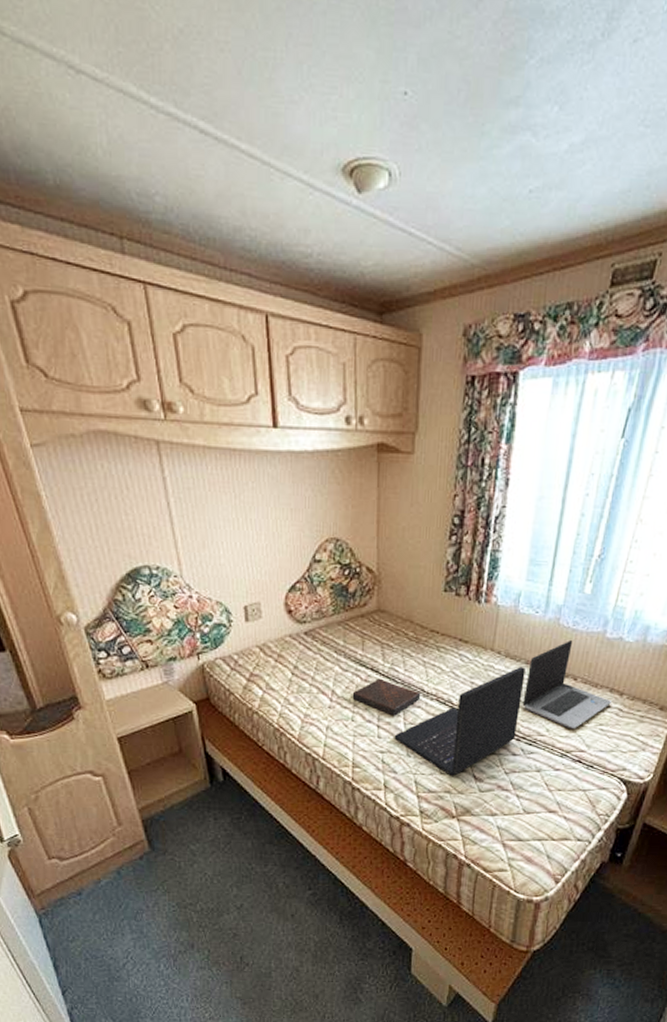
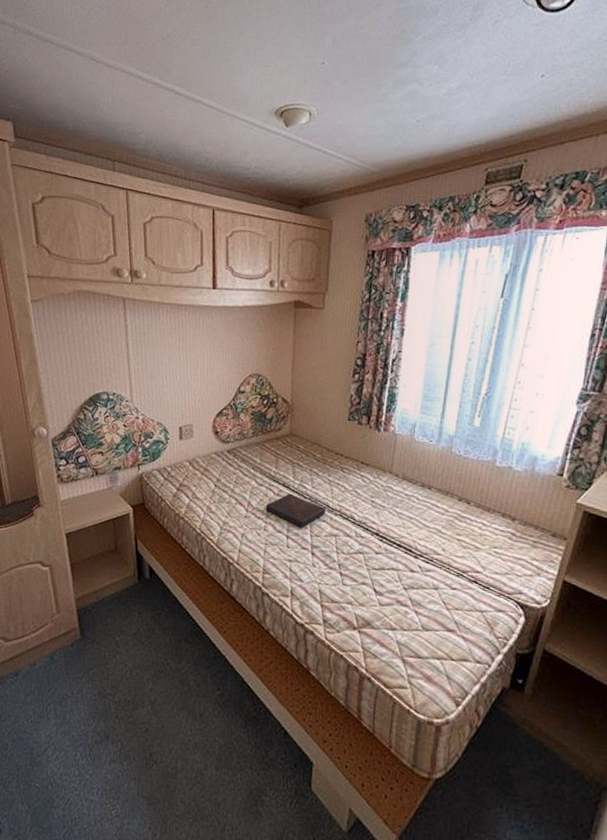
laptop: present [394,667,525,776] -> none [301,489,421,588]
laptop computer: present [522,639,611,729] -> none [419,466,504,551]

